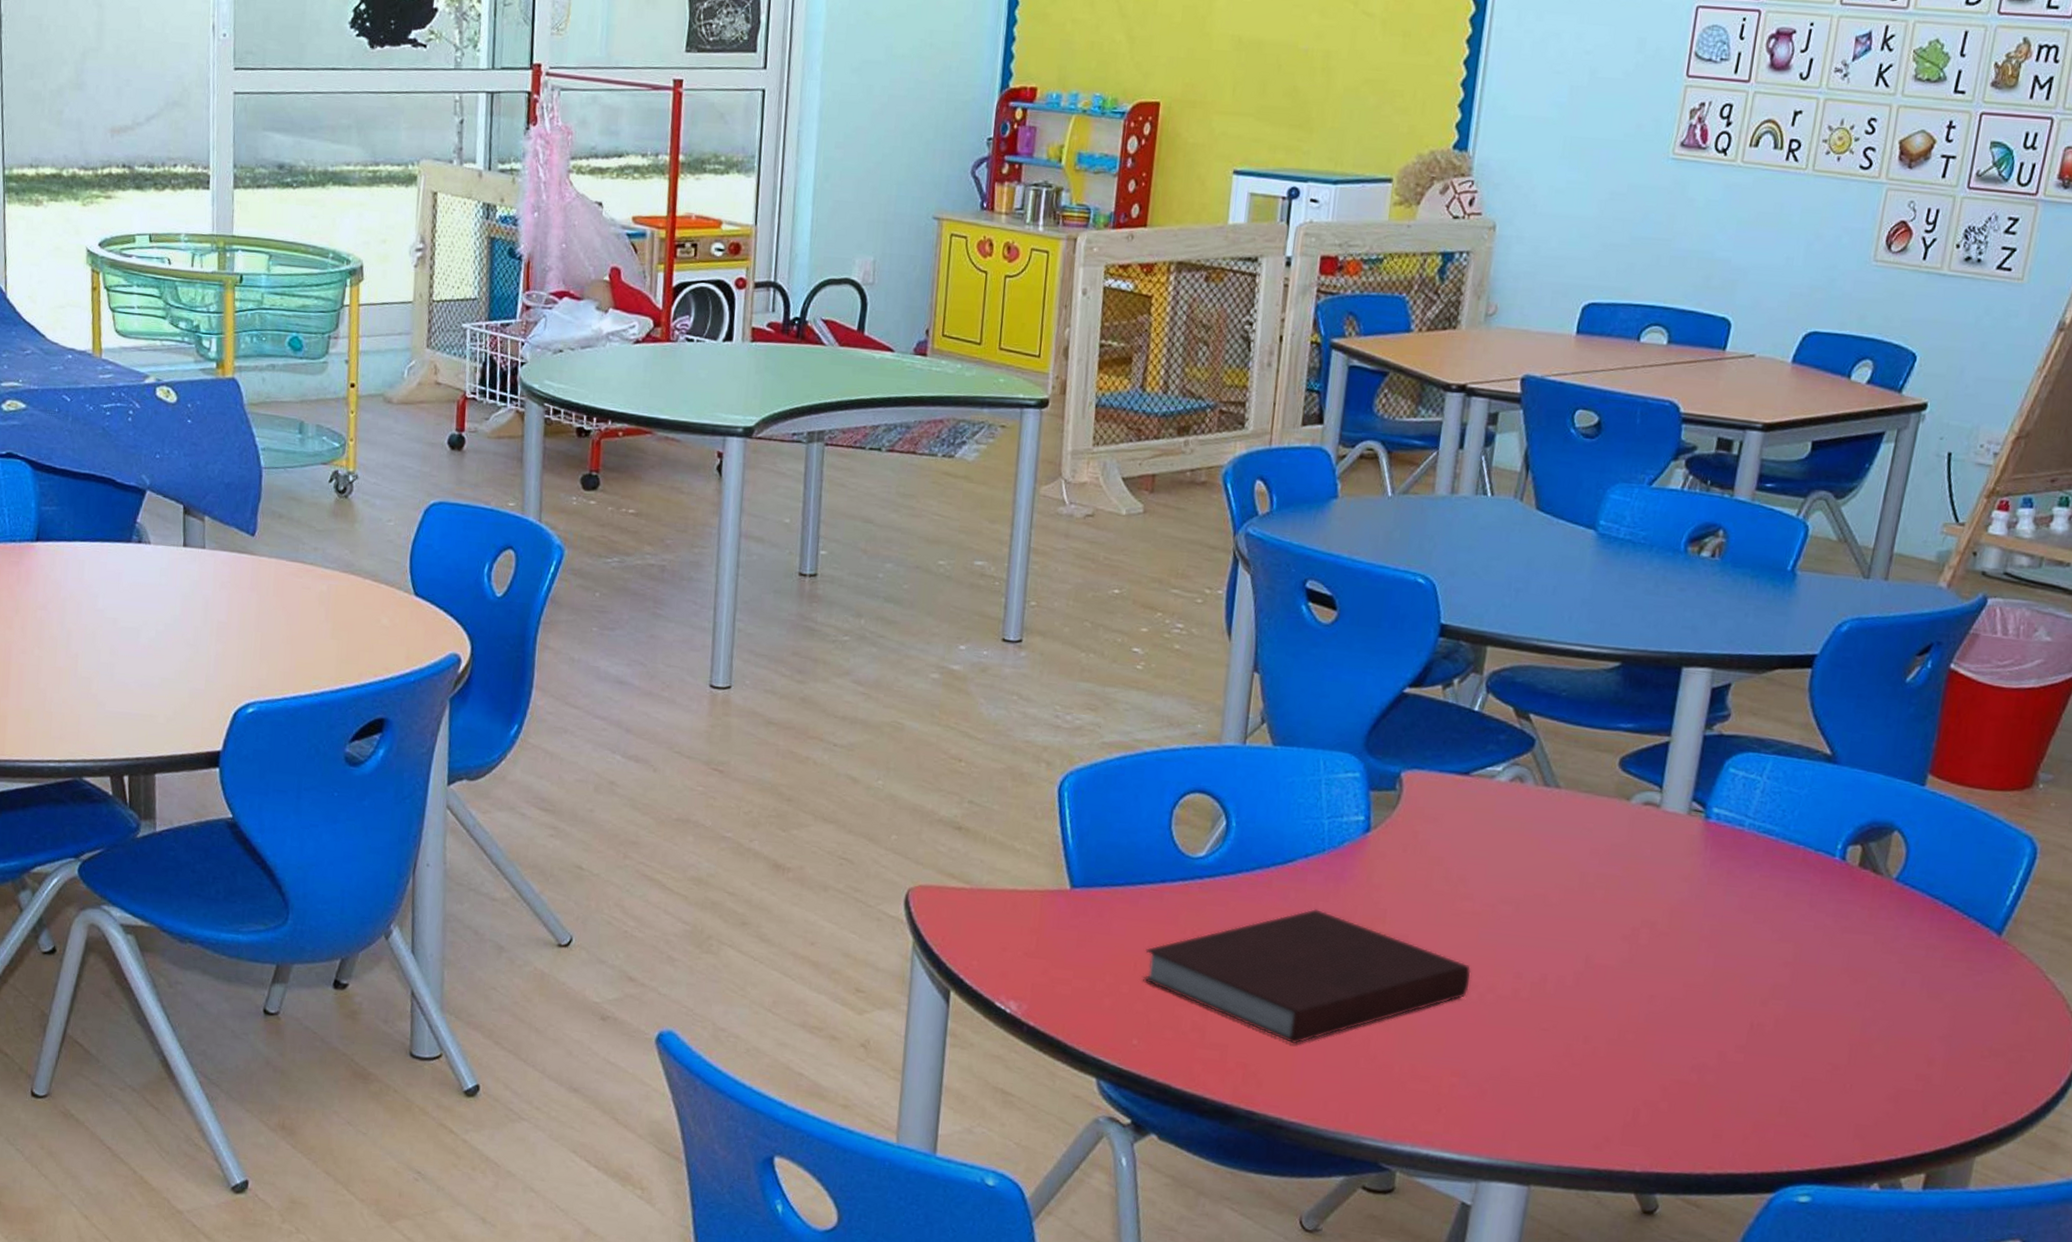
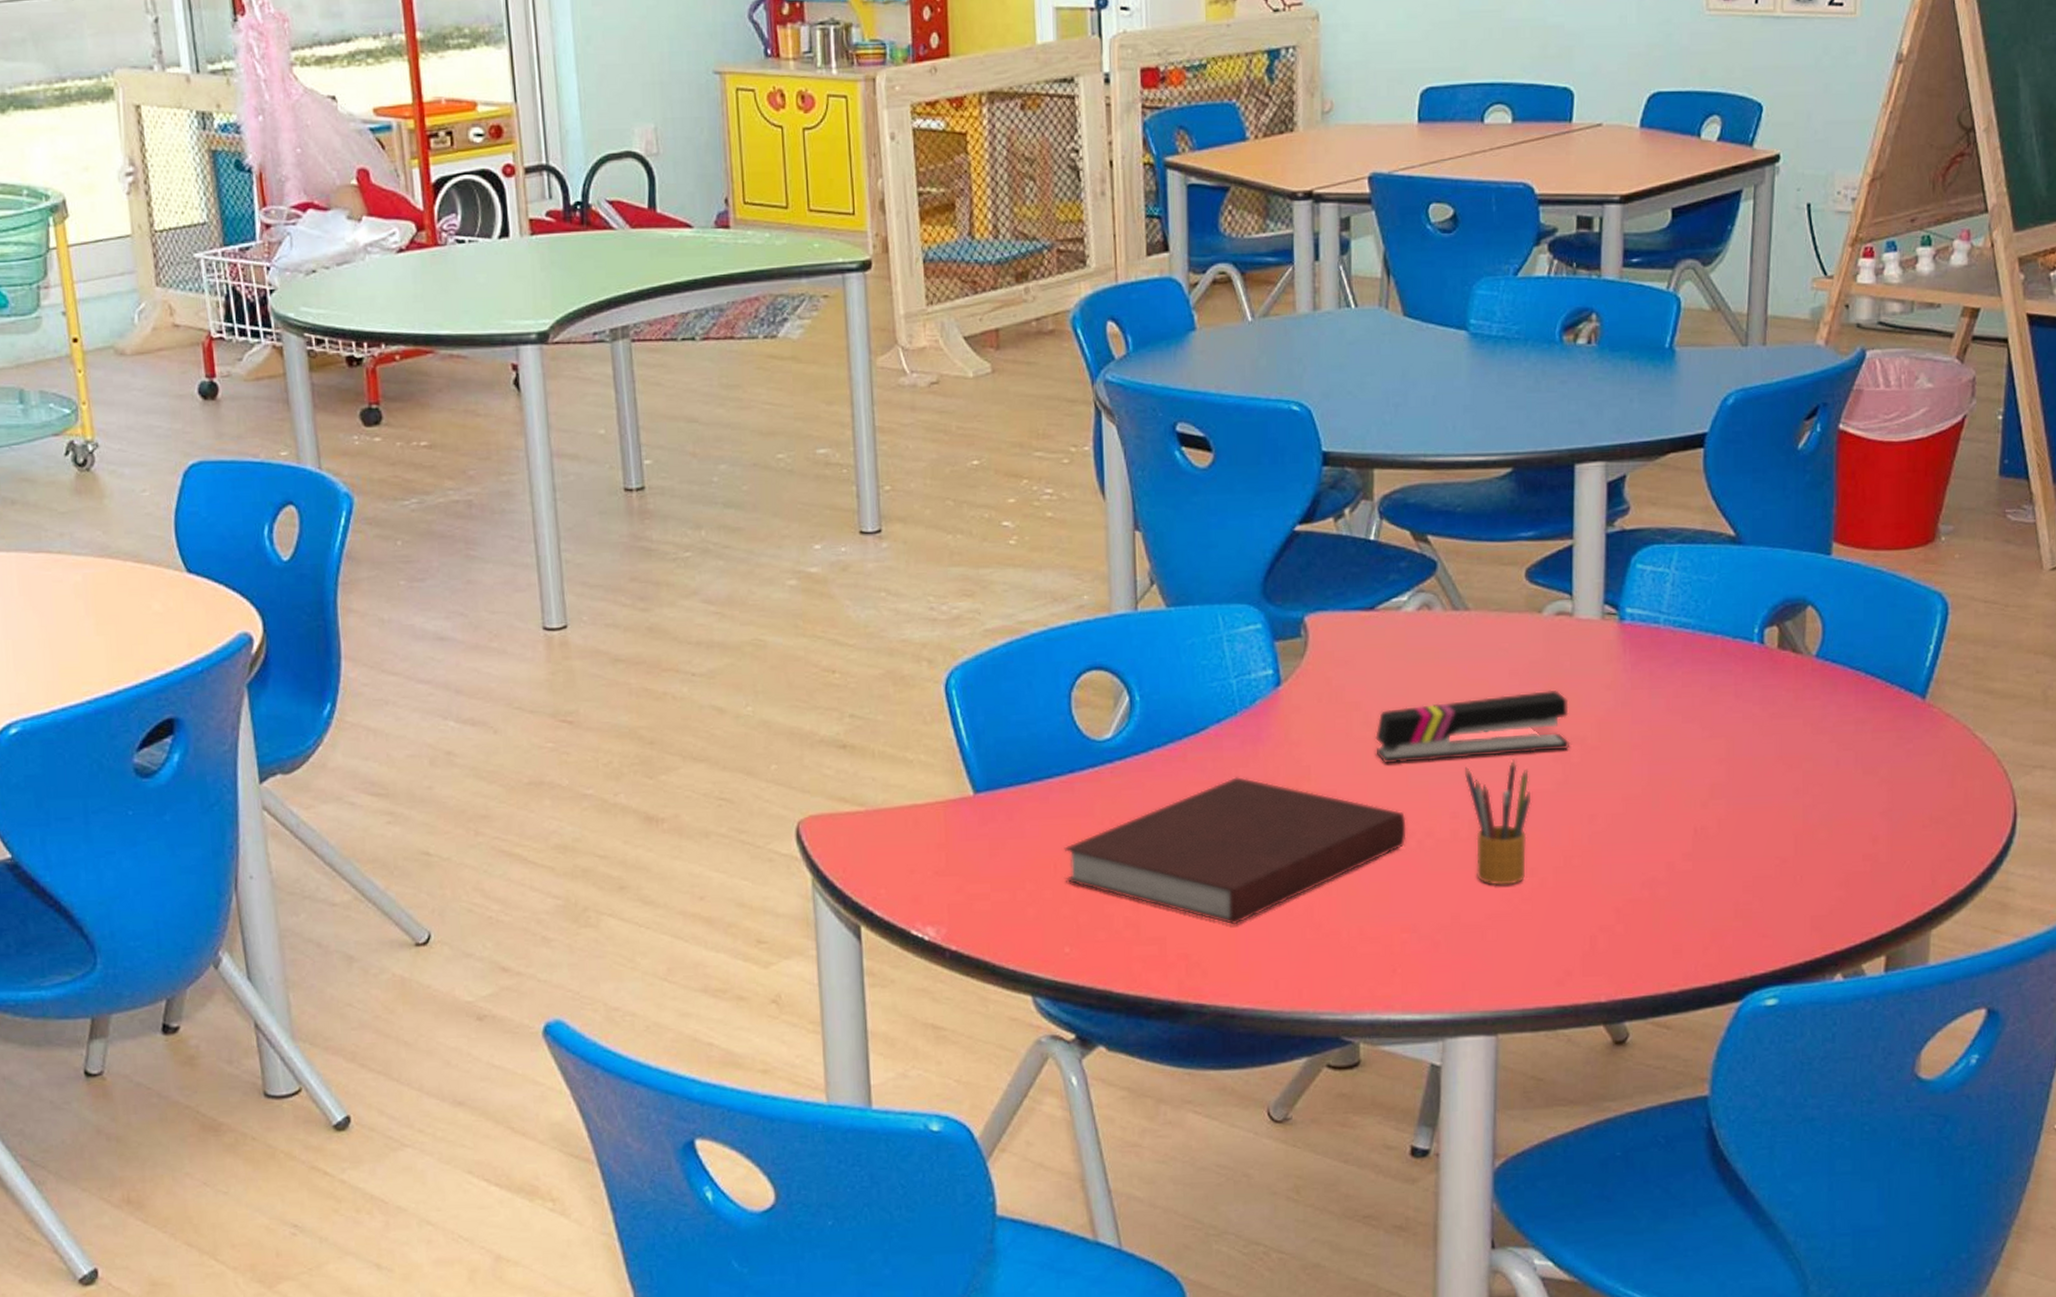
stapler: none [1451,869,1643,932] -> present [1375,689,1570,764]
pencil box: none [1531,932,1596,1049] -> present [1465,759,1532,886]

